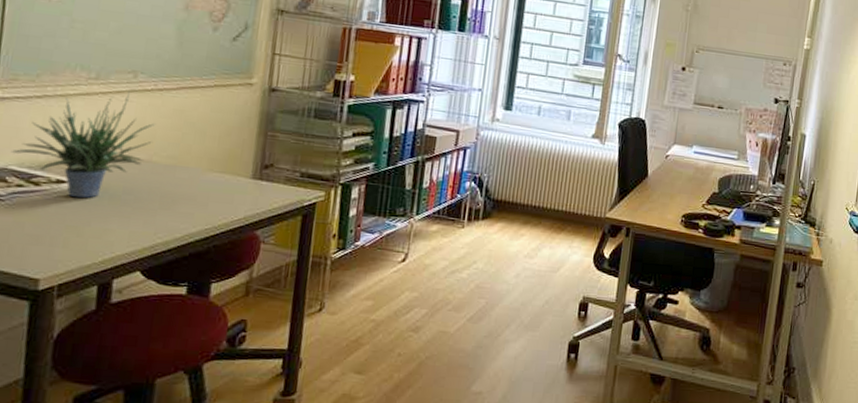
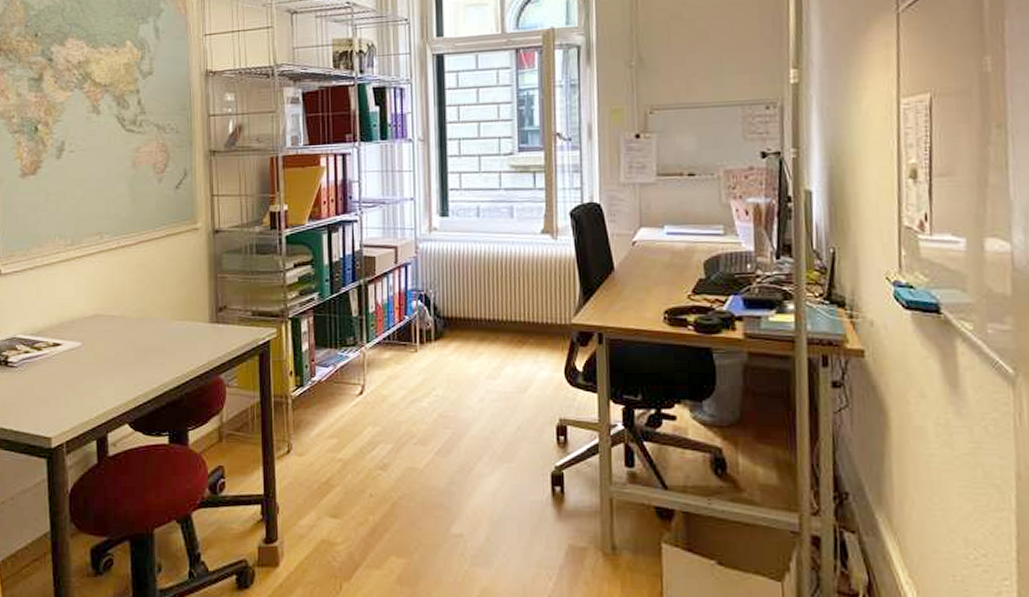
potted plant: present [12,91,155,199] -> none [18,252,122,359]

